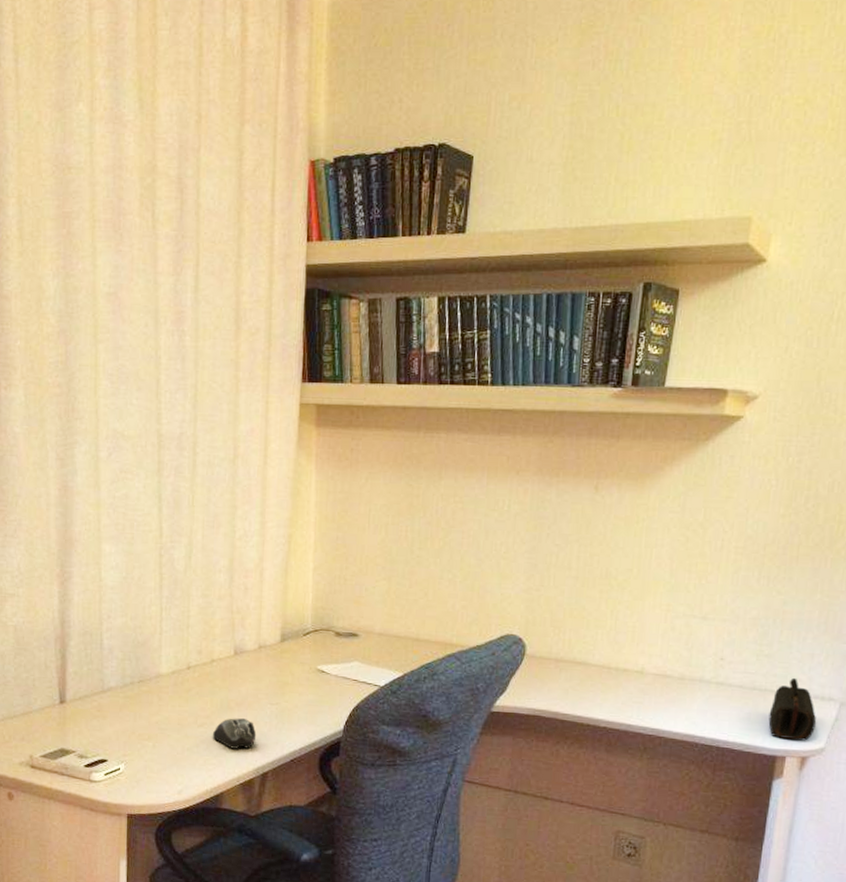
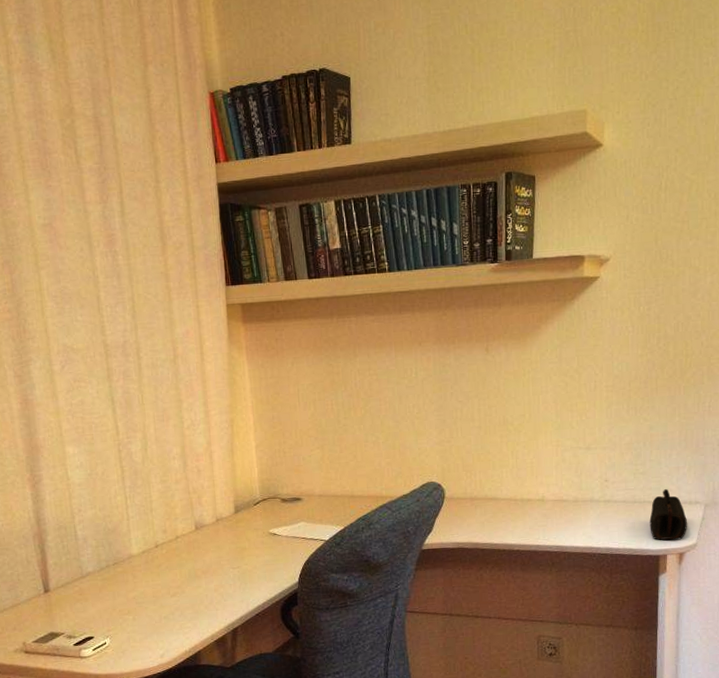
computer mouse: present [213,718,257,749] -> none [185,584,224,612]

